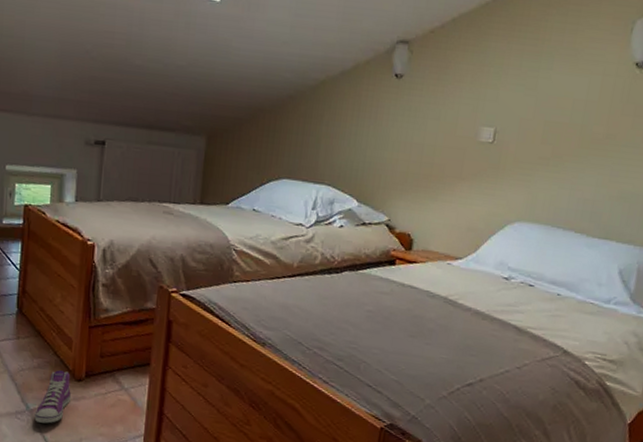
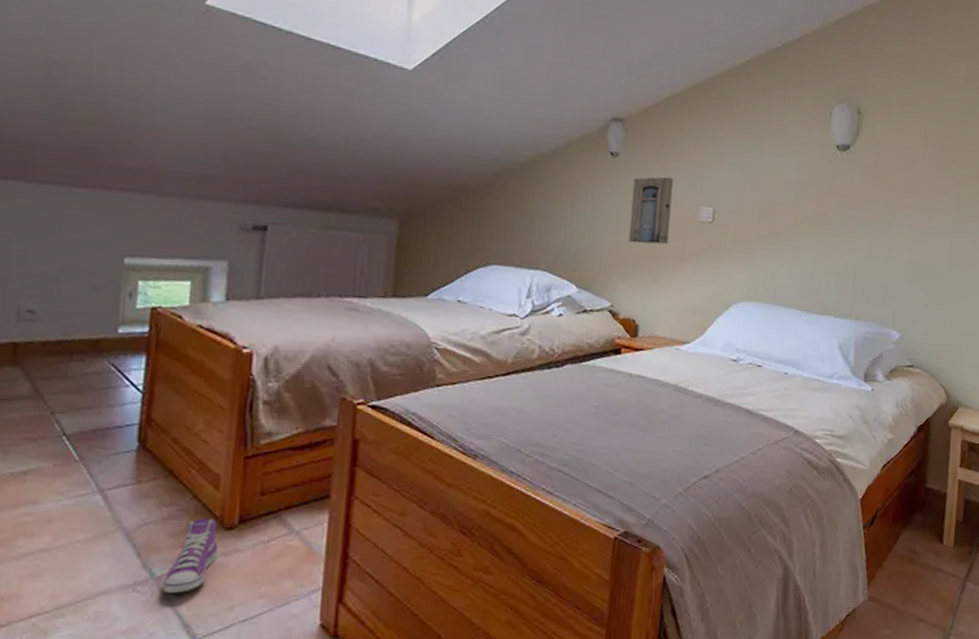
wall art: none [408,97,455,164] -> present [628,176,673,245]

